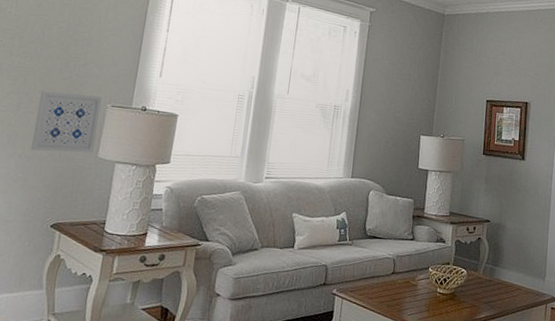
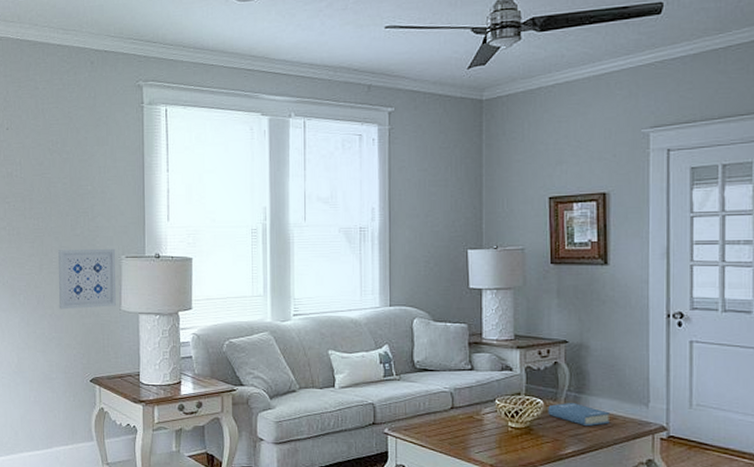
book: none [469,273,517,295] -> present [548,402,611,427]

